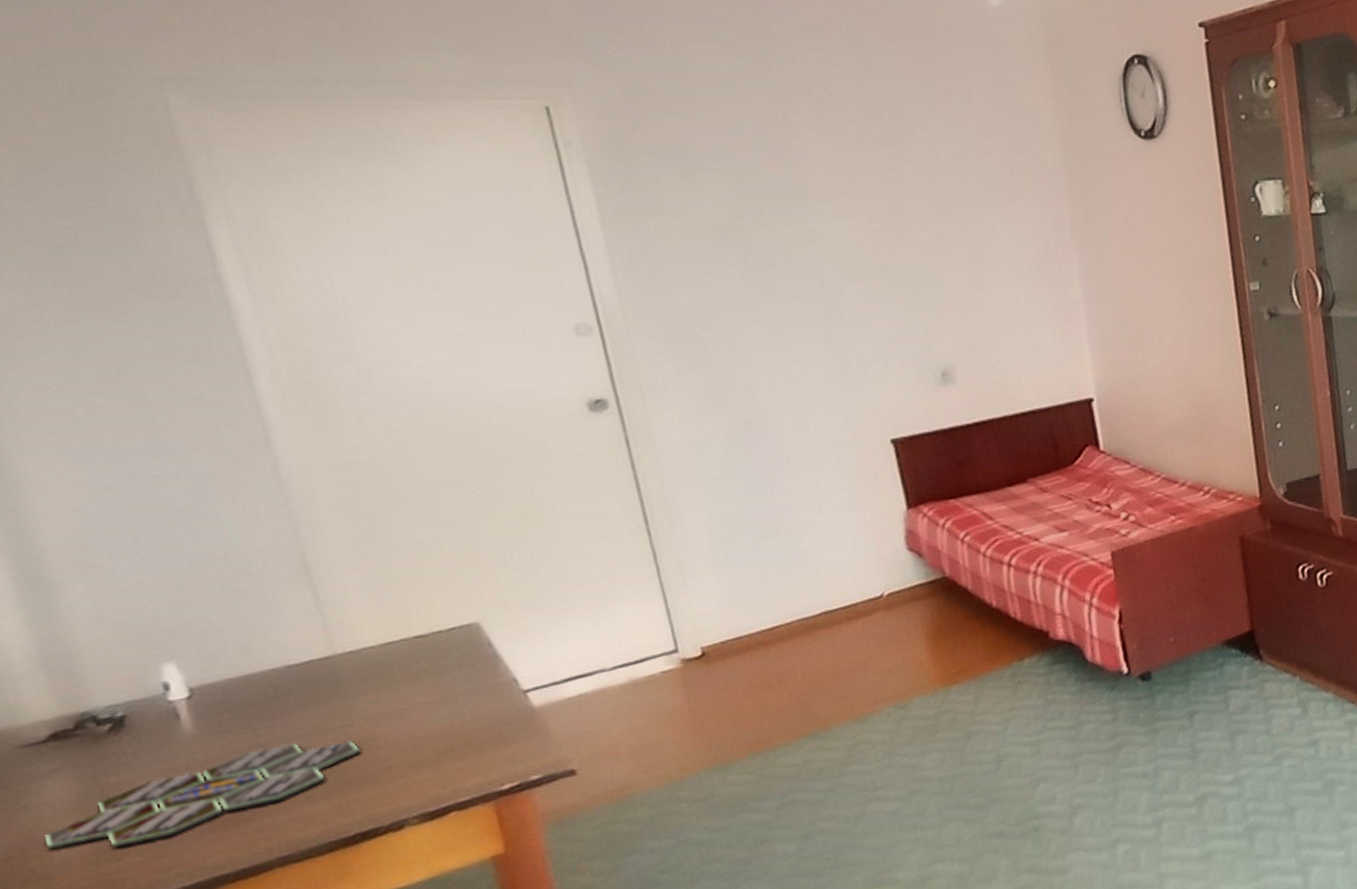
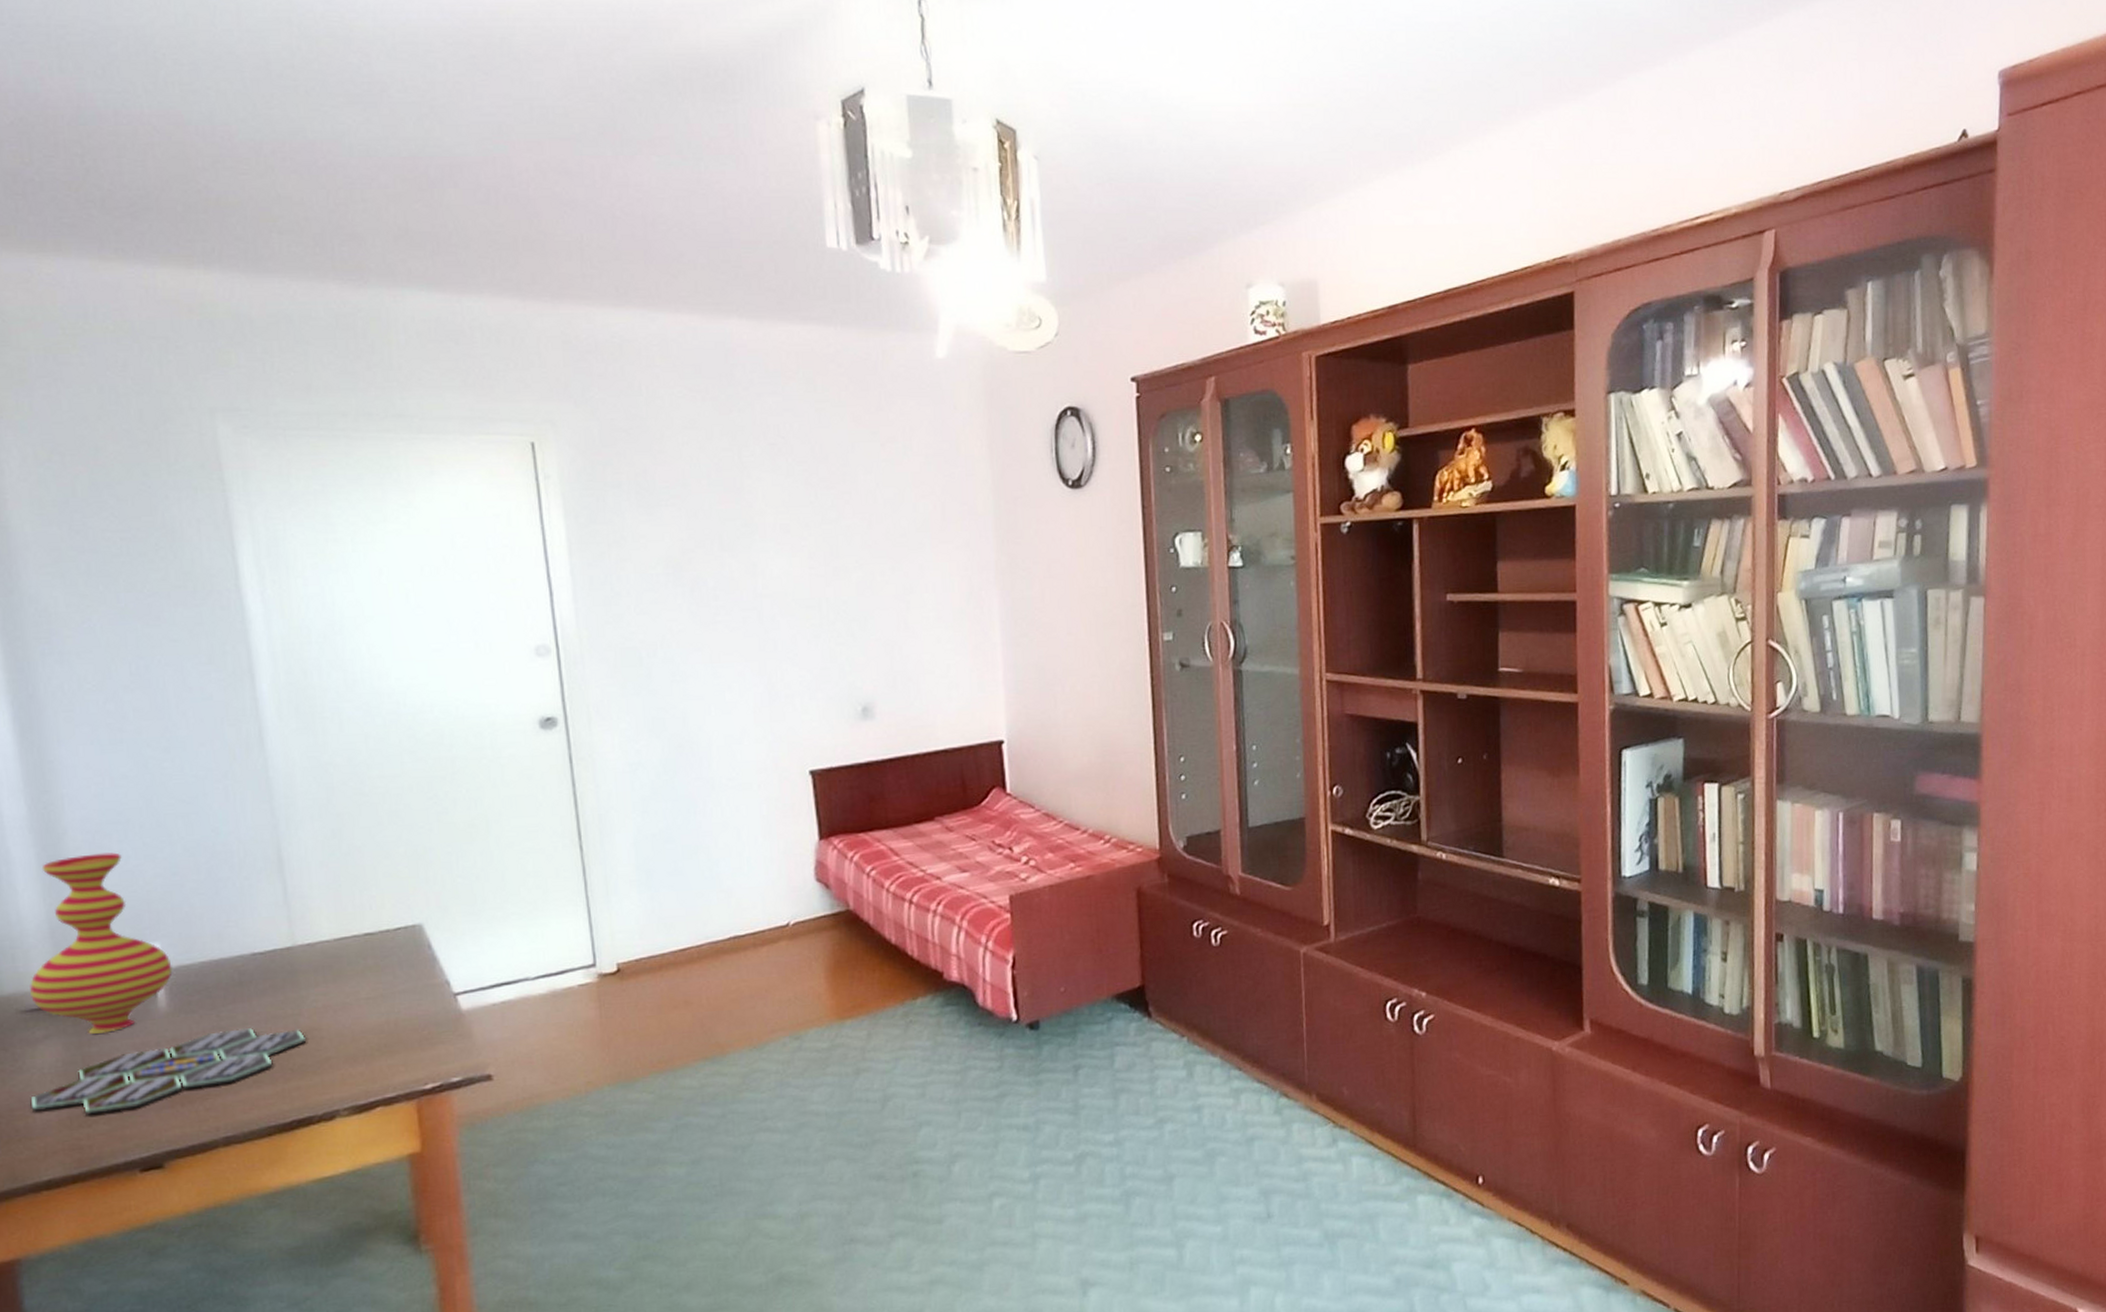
vase: none [20,570,195,764] -> present [30,852,173,1034]

